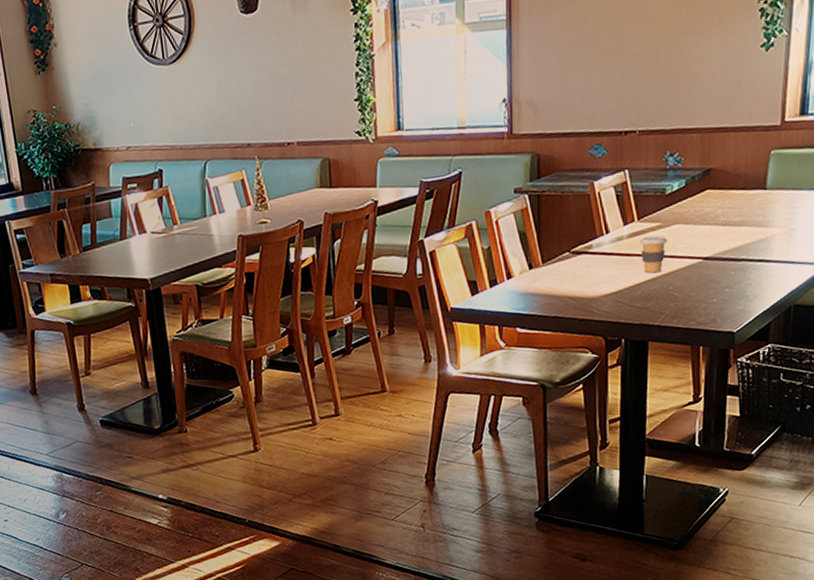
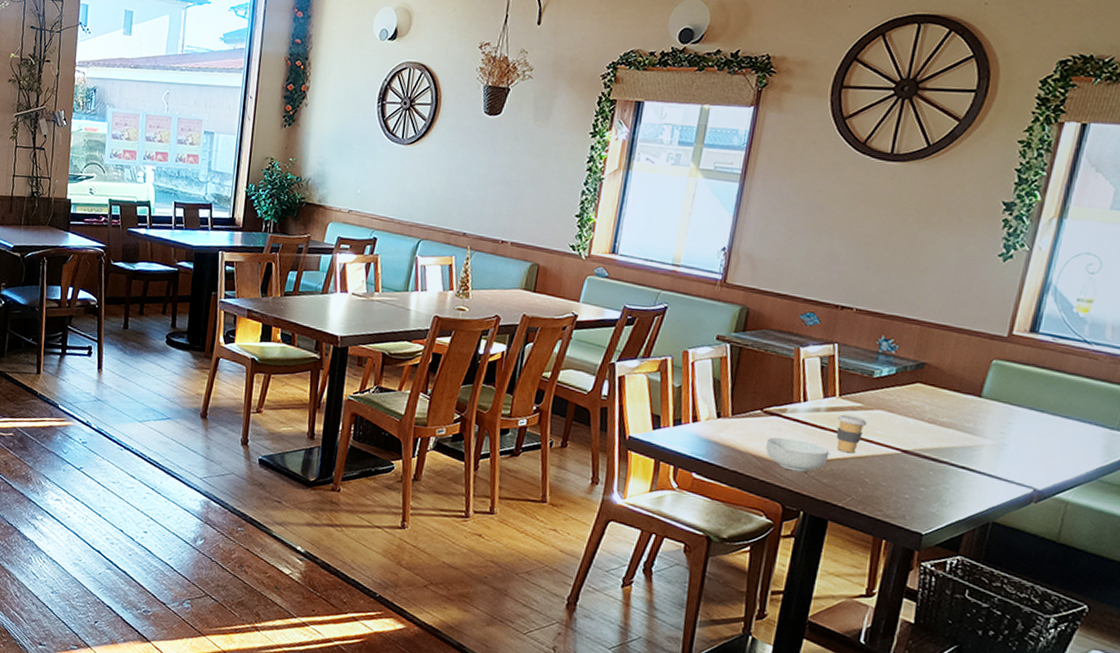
cereal bowl: none [579,271,639,303] -> present [766,437,830,473]

